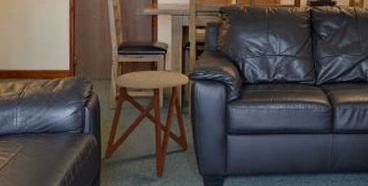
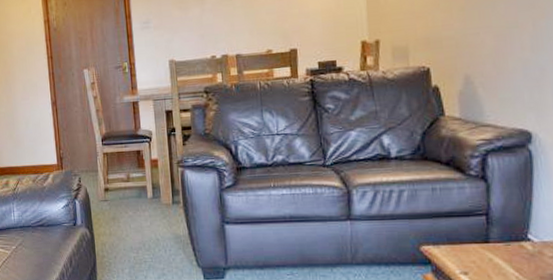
stool: present [105,70,190,177] -> none [98,159,183,269]

